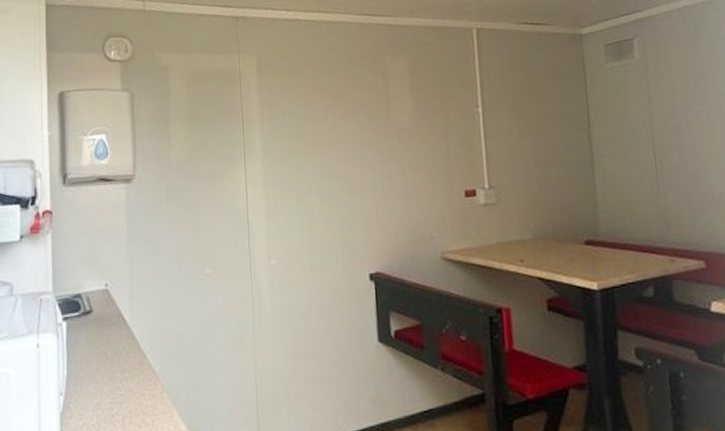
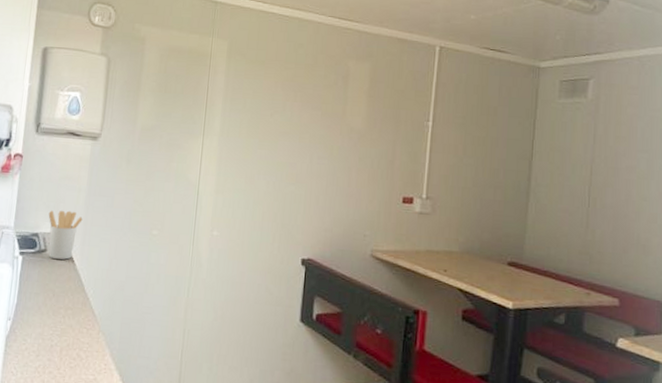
utensil holder: none [89,263,127,319] -> present [48,210,83,260]

